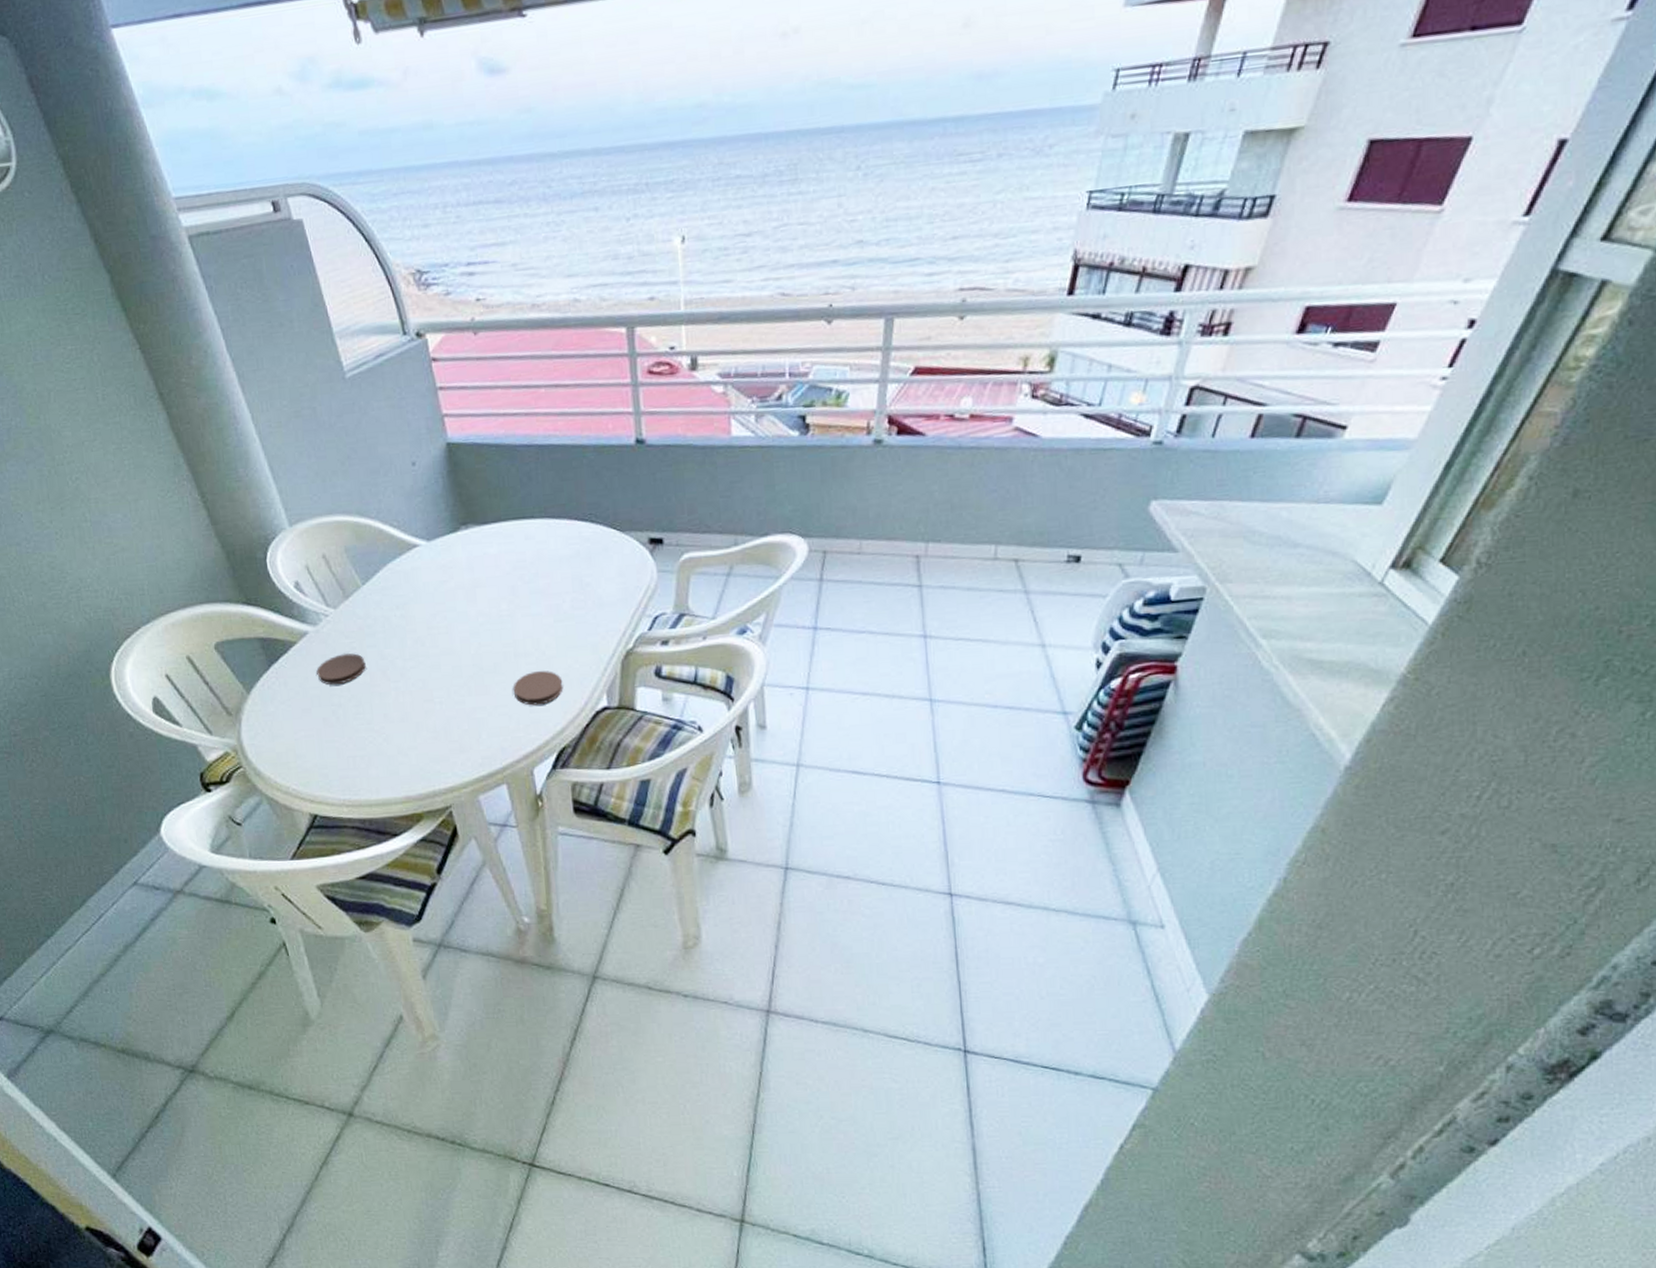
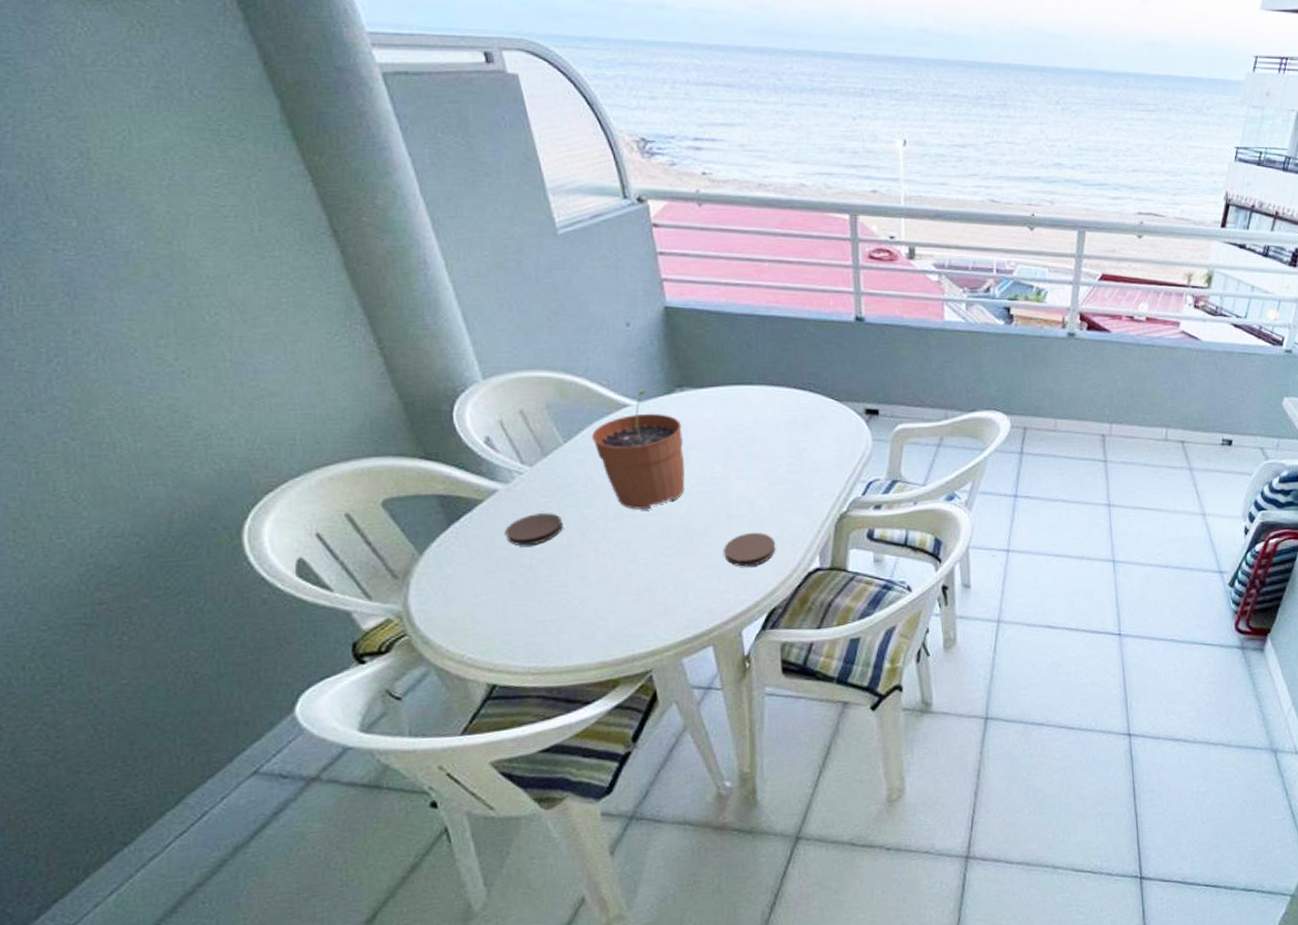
plant pot: none [386,527,474,649] -> present [592,388,685,510]

